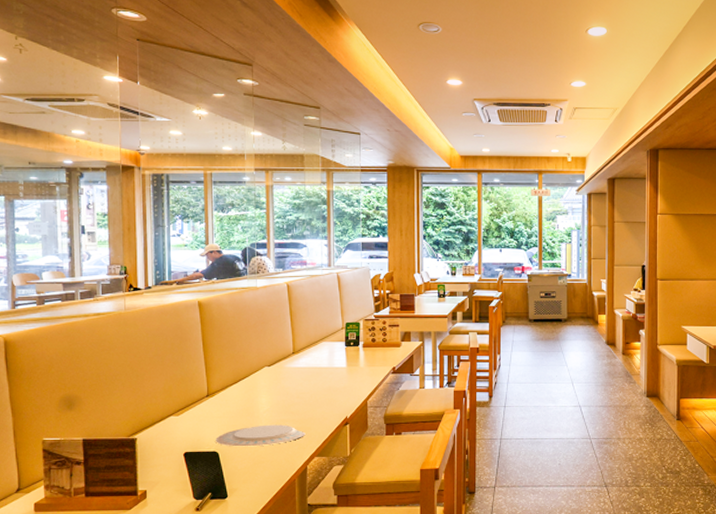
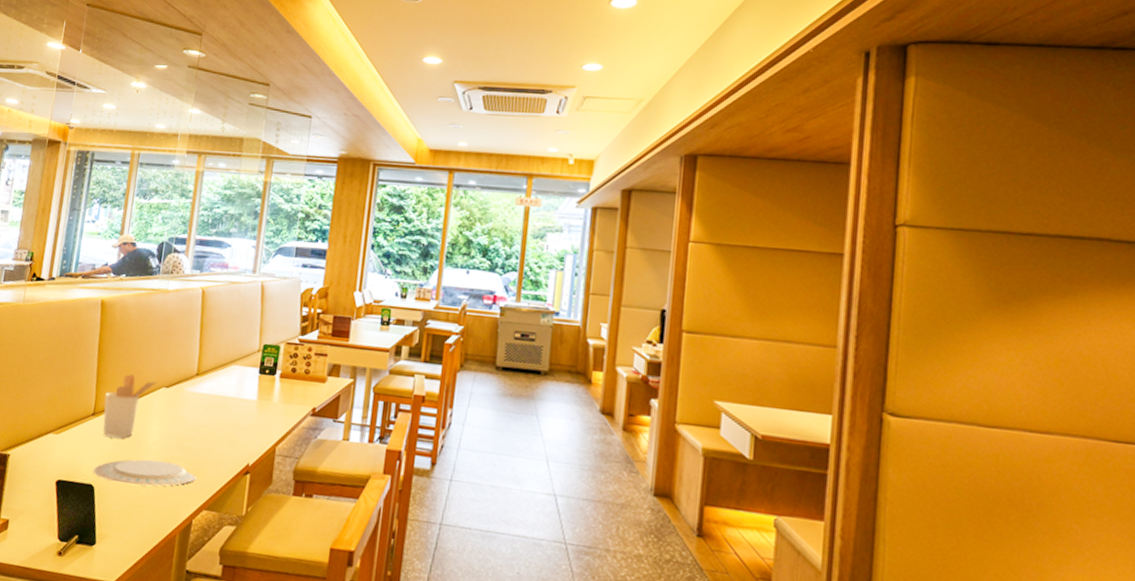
utensil holder: none [215,359,260,412] -> present [103,374,158,438]

